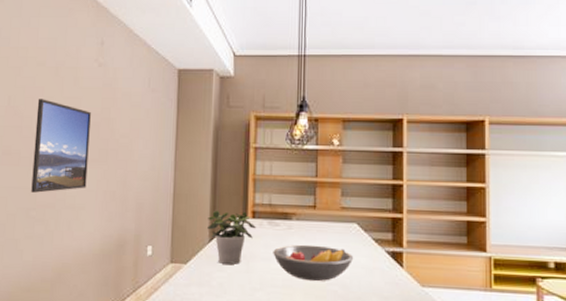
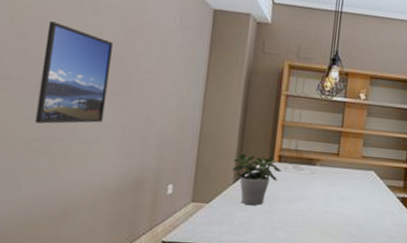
fruit bowl: present [273,244,354,282] -> none [295,188,369,223]

